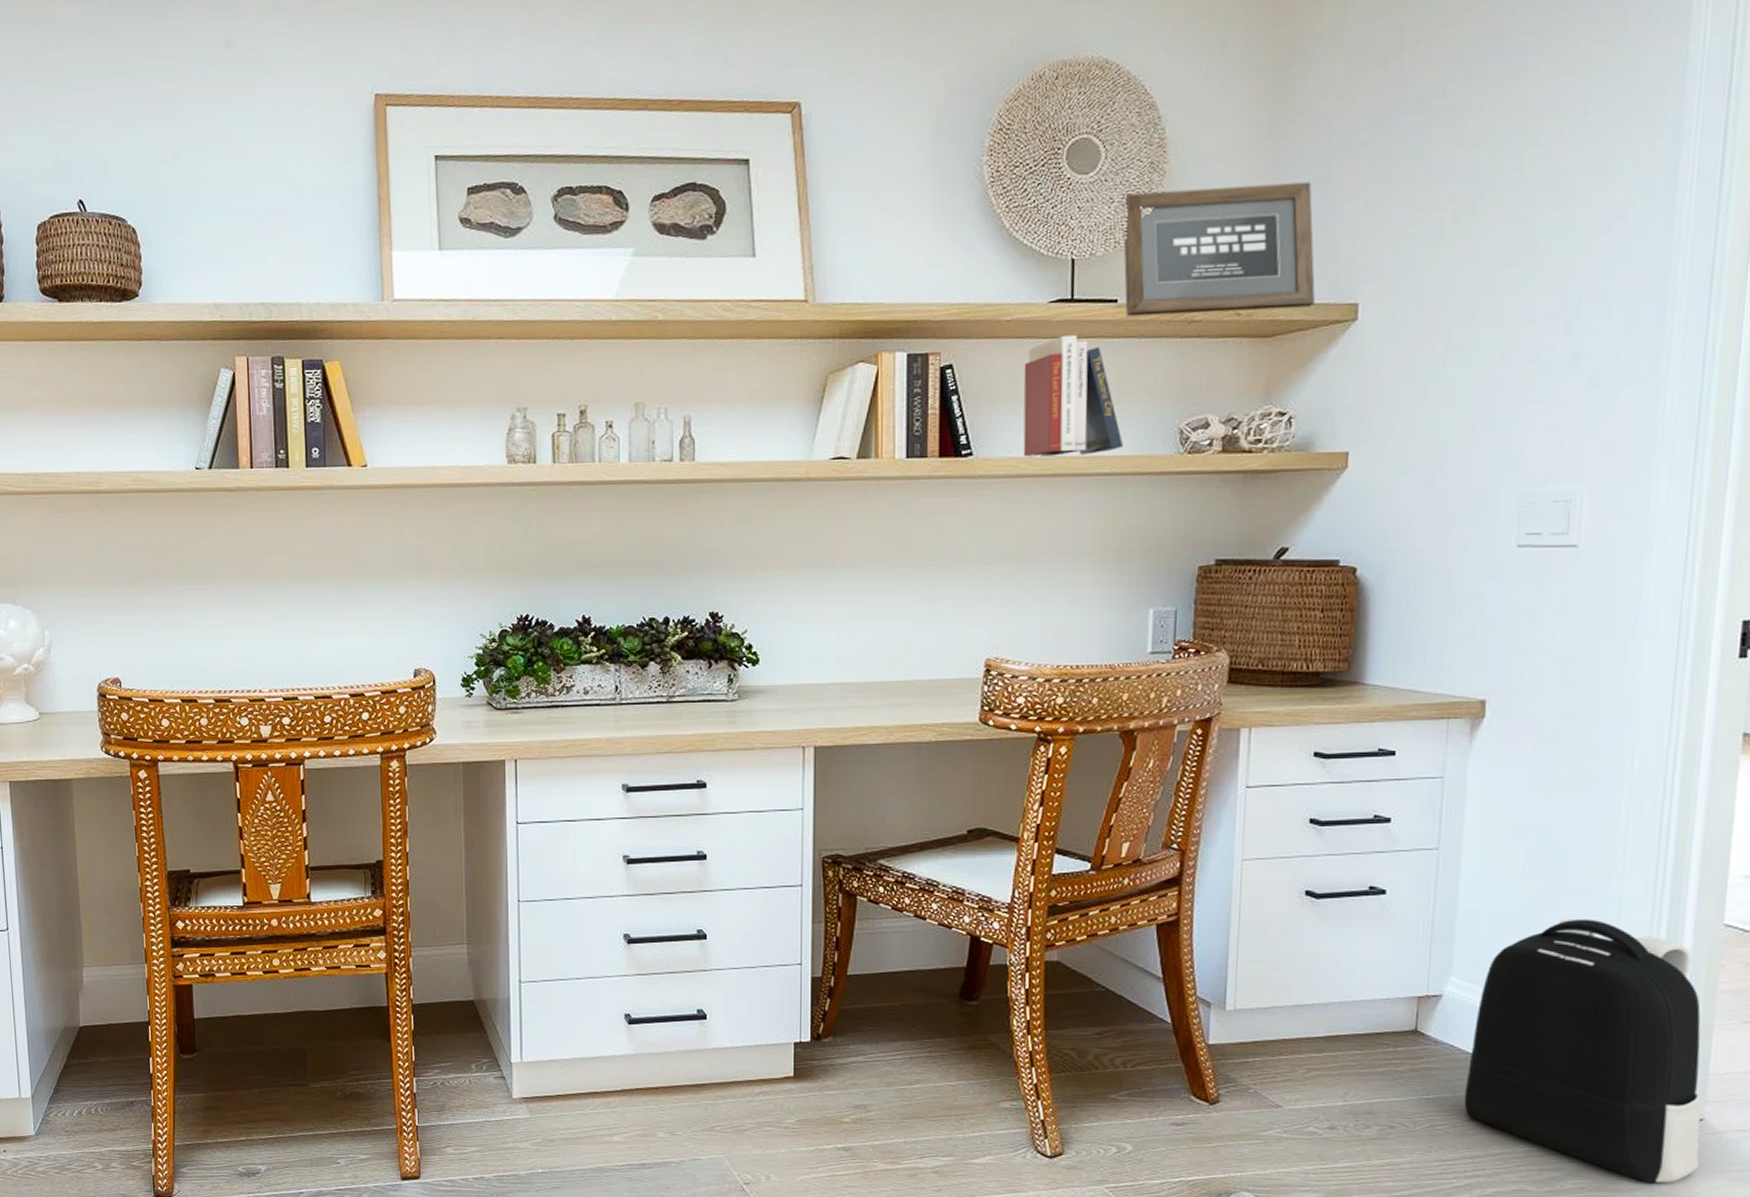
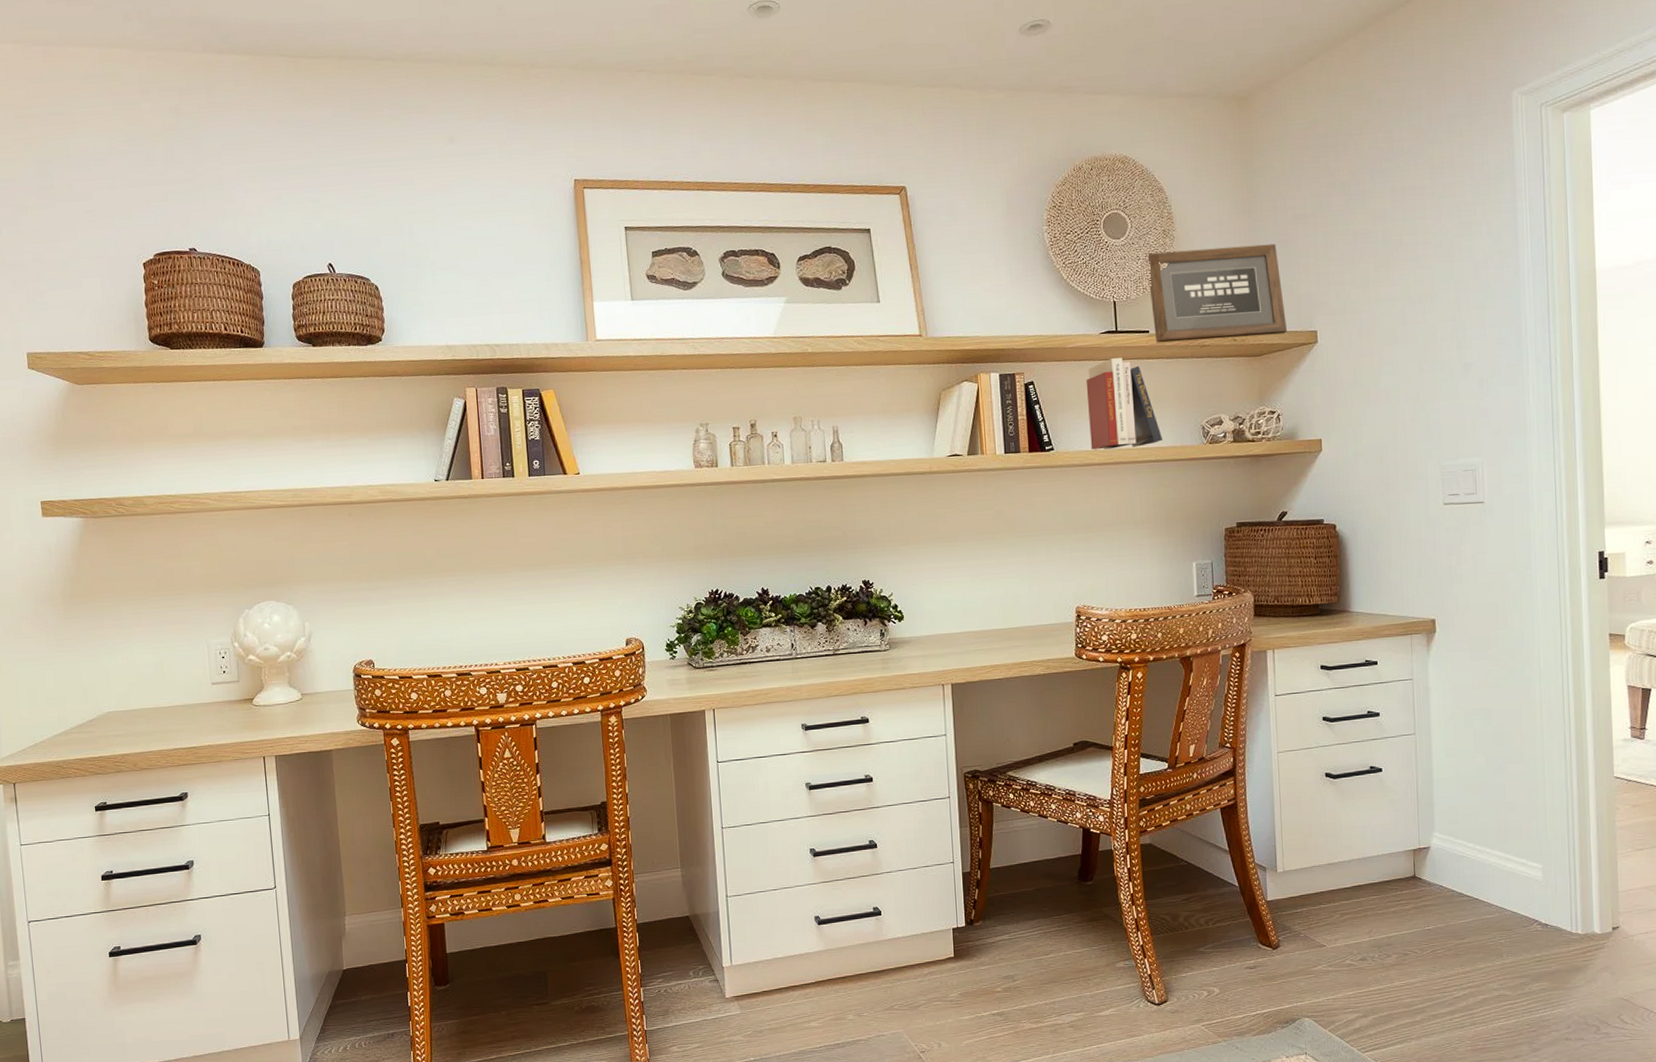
backpack: present [1464,918,1701,1184] -> none [1453,779,1621,981]

